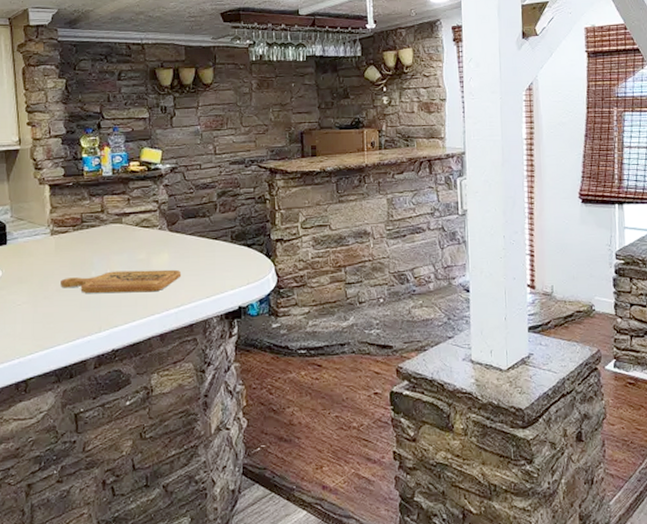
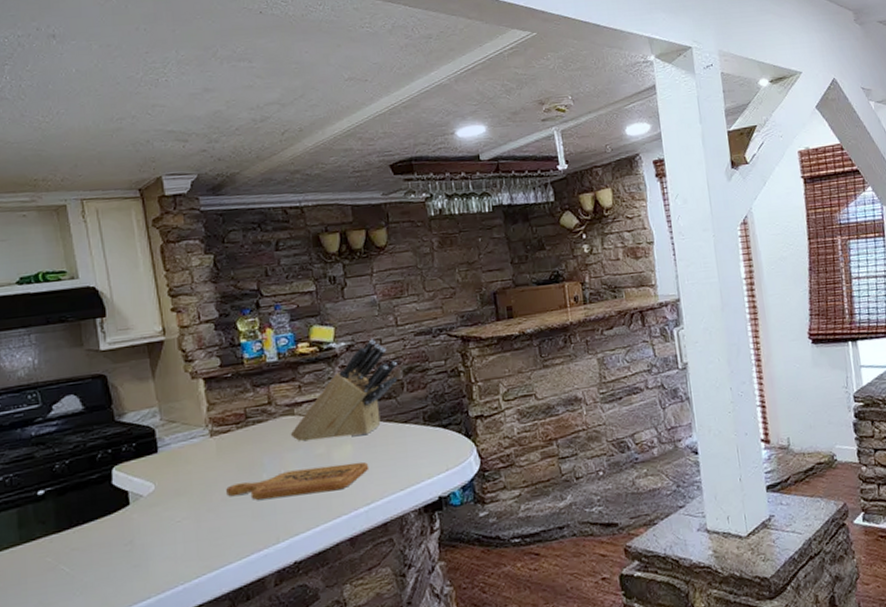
knife block: none [117,164,213,247] -> present [290,339,398,442]

